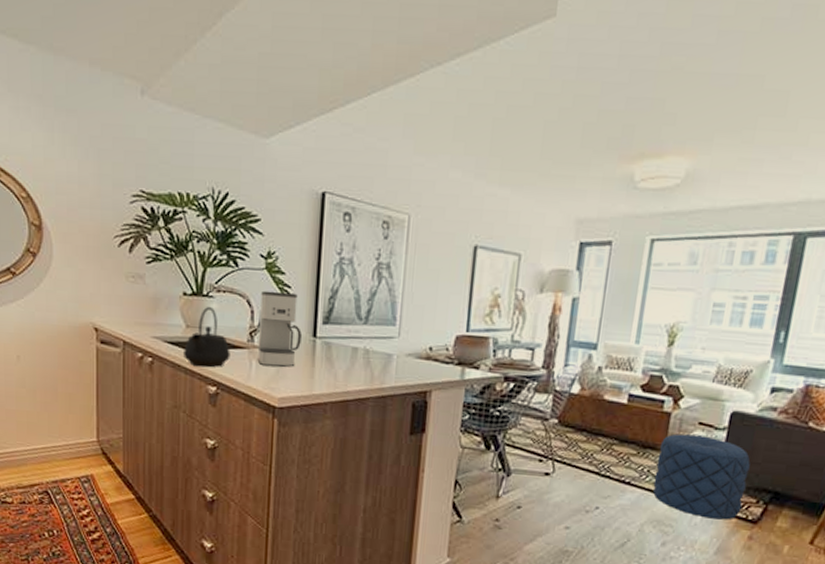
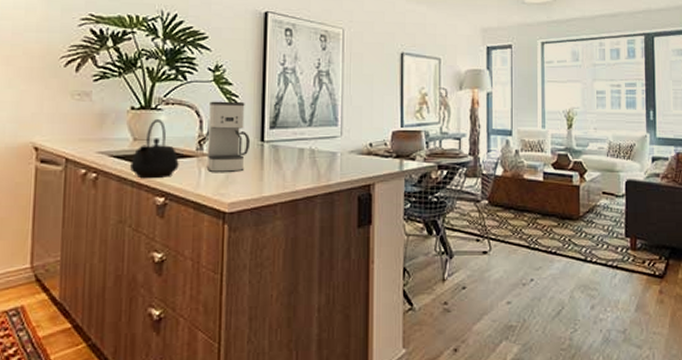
pouf: present [653,433,751,520] -> none [575,203,649,278]

